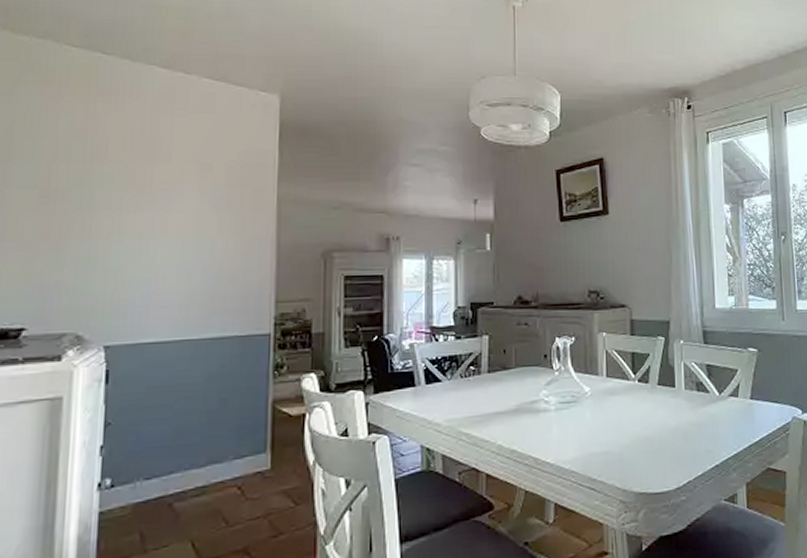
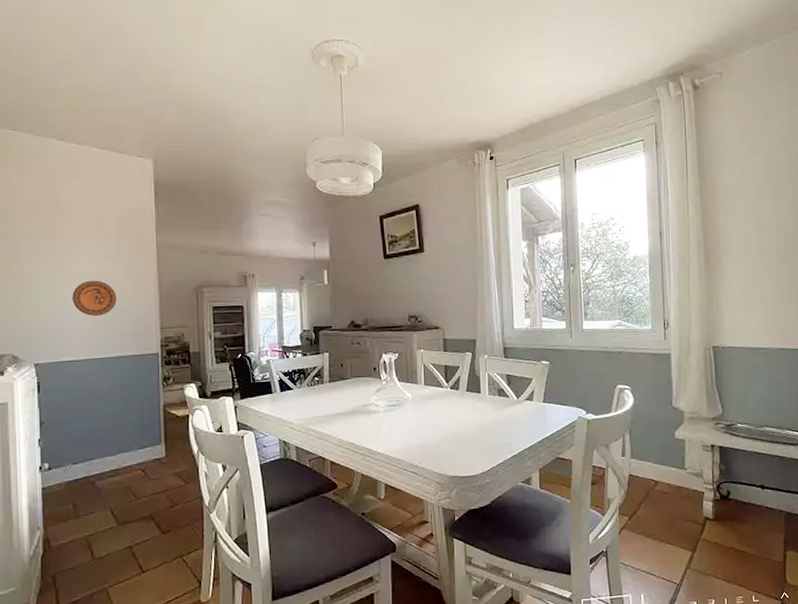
decorative plate: none [162,240,221,285] -> present [72,280,117,316]

